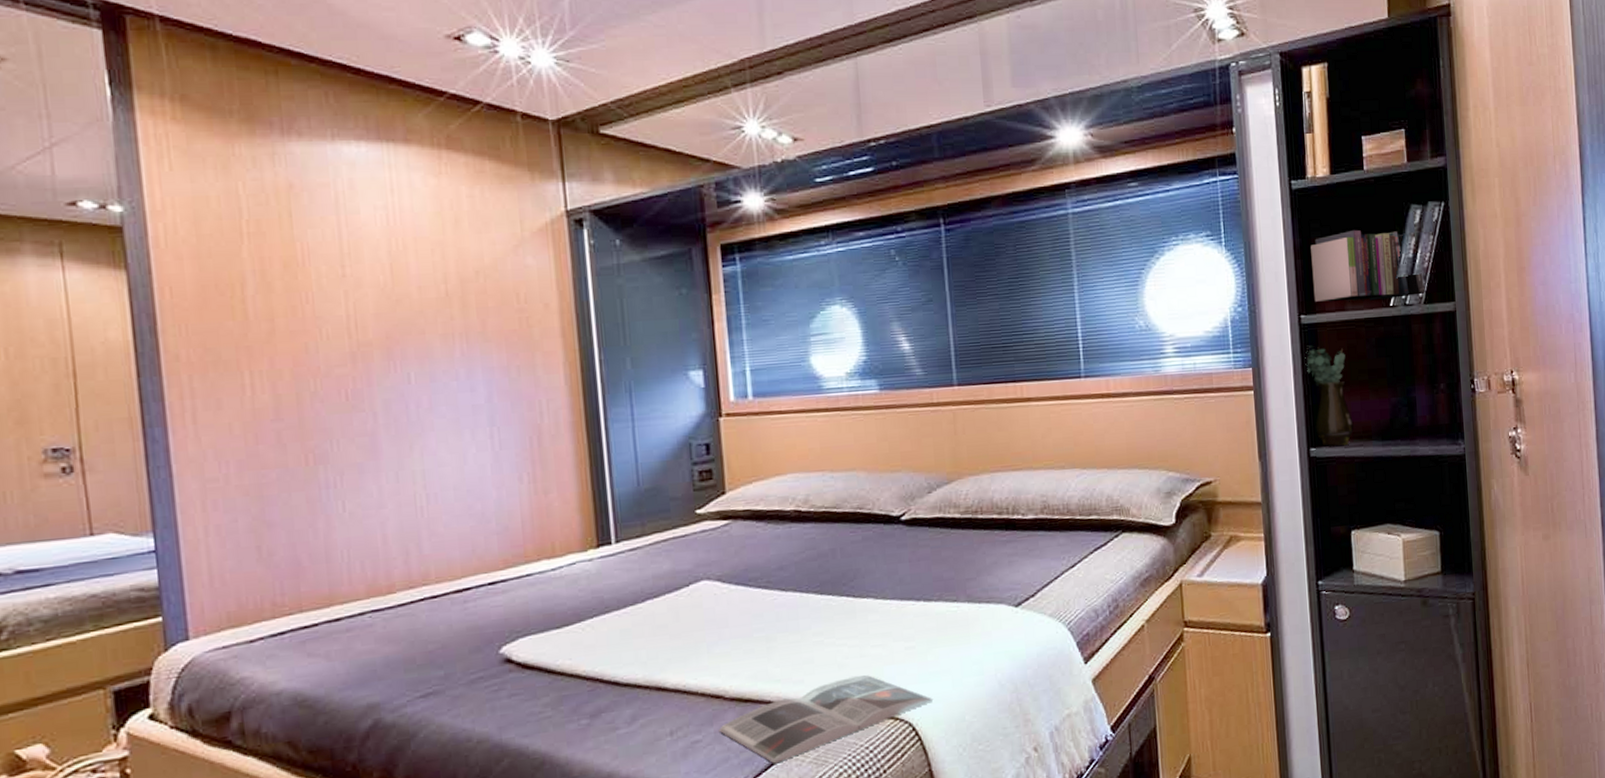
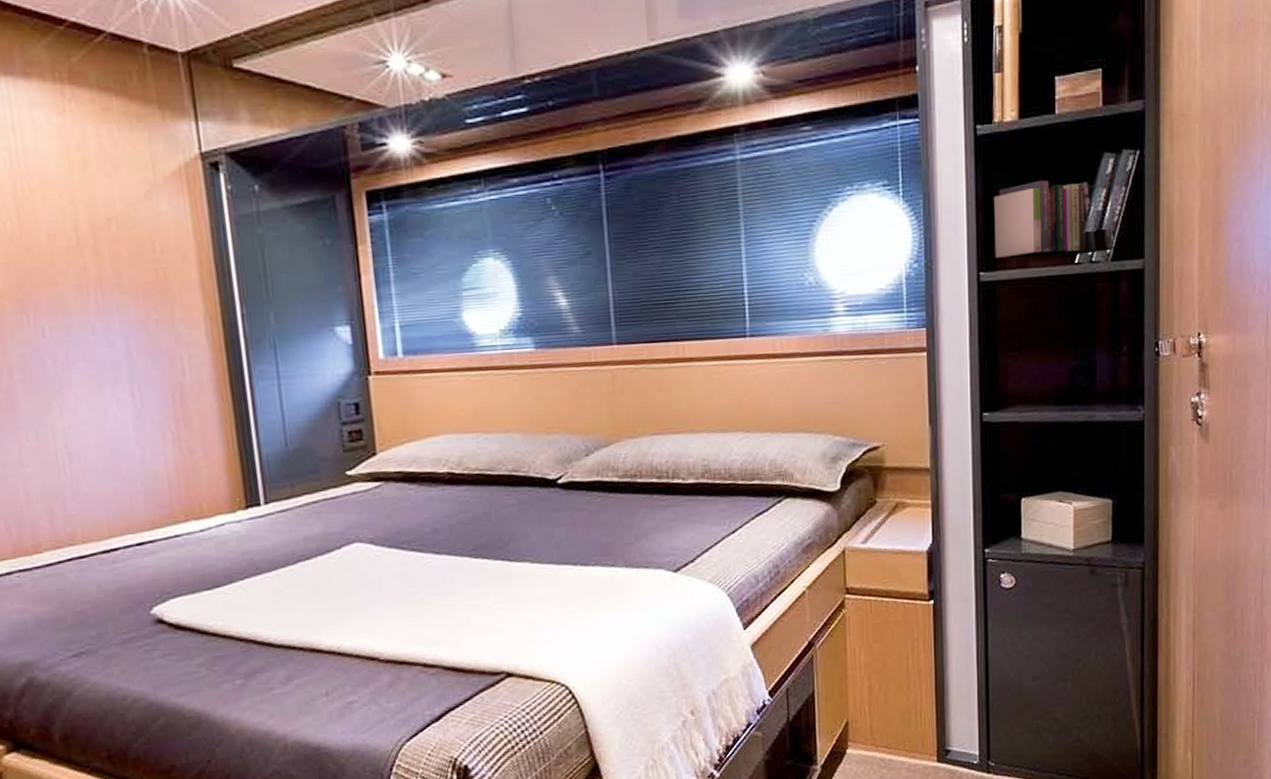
magazine: present [718,675,934,764] -> none [374,639,591,725]
vase: present [1305,345,1354,446] -> none [982,304,1030,411]

